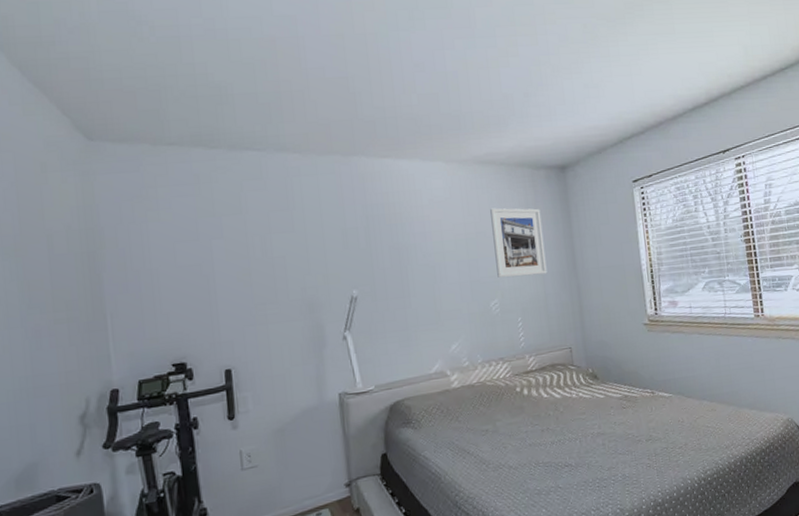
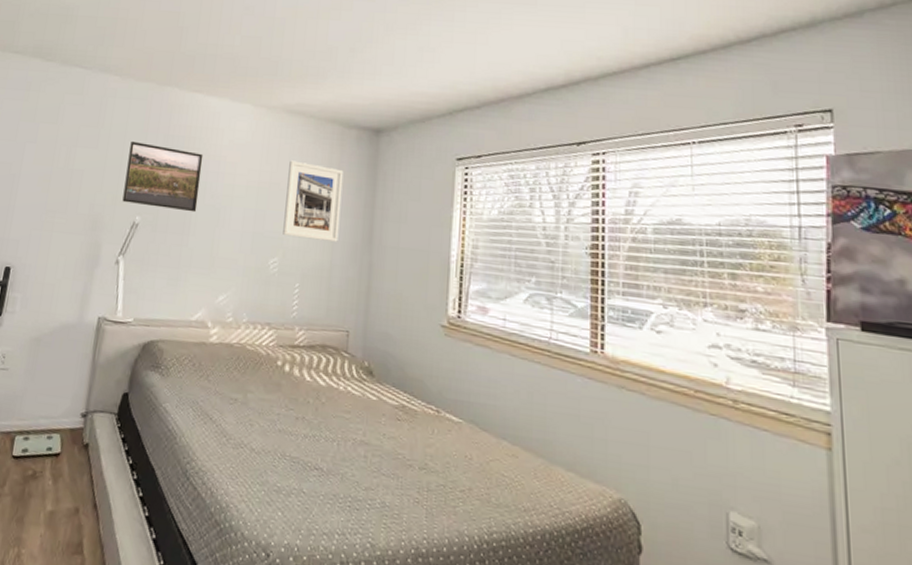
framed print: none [329,217,412,280] -> present [122,140,204,213]

